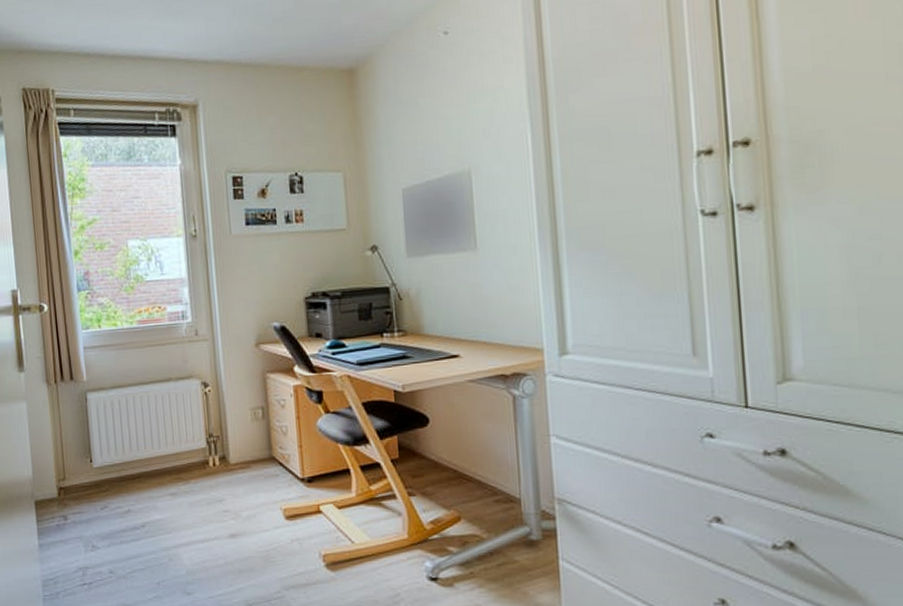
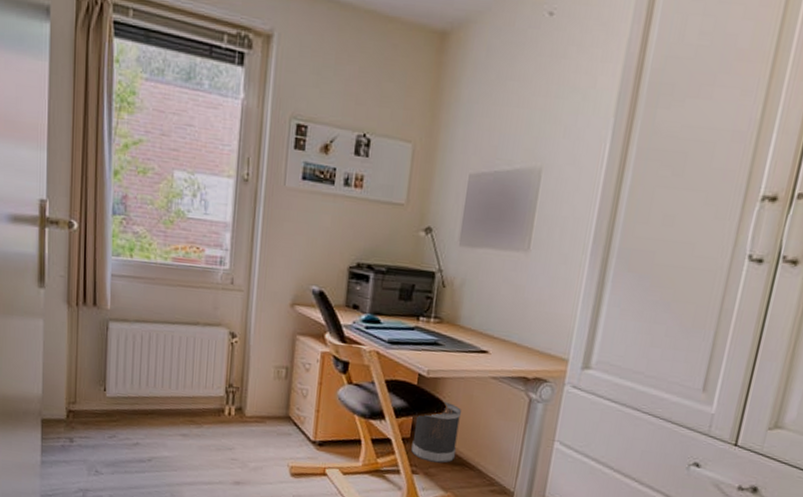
wastebasket: none [400,415,450,480] -> present [411,402,462,463]

